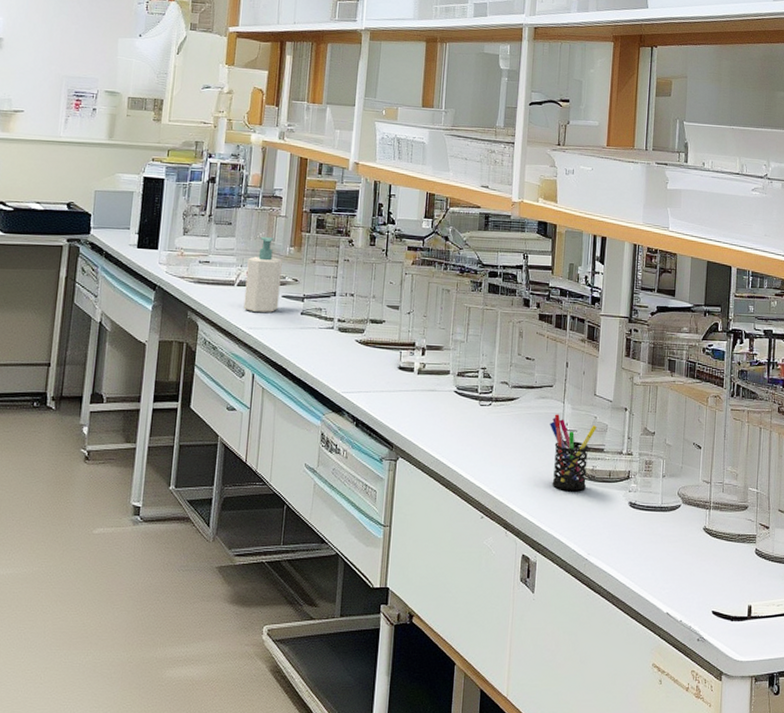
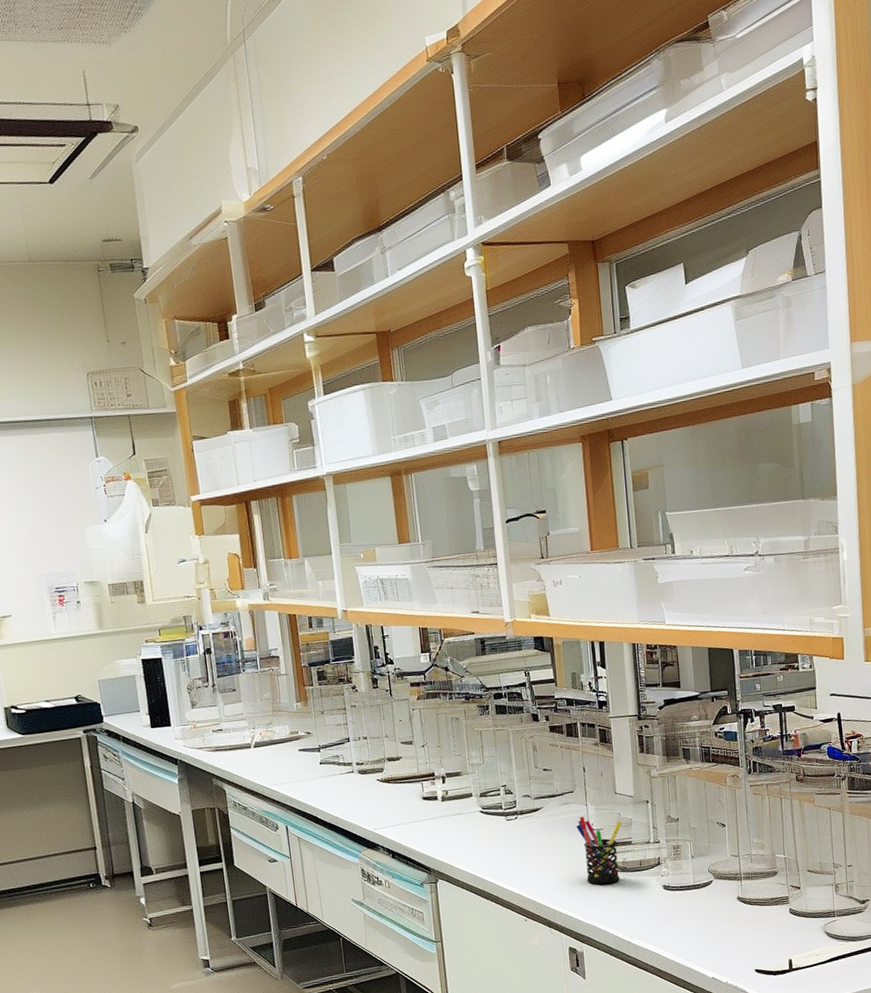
soap bottle: present [243,236,282,312] -> none [258,696,297,769]

